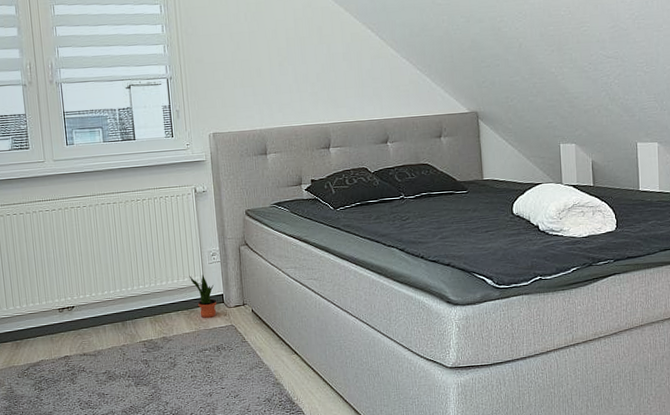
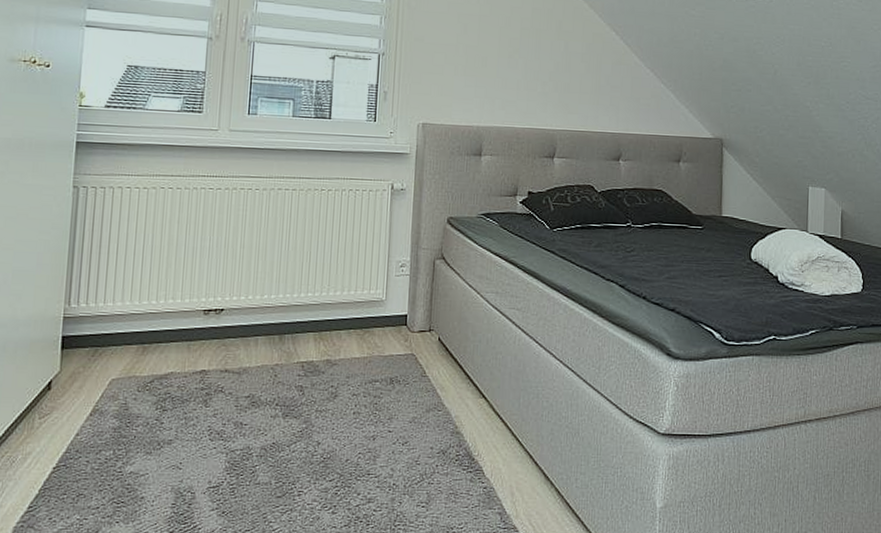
potted plant: present [189,275,217,318] -> none [369,288,399,342]

